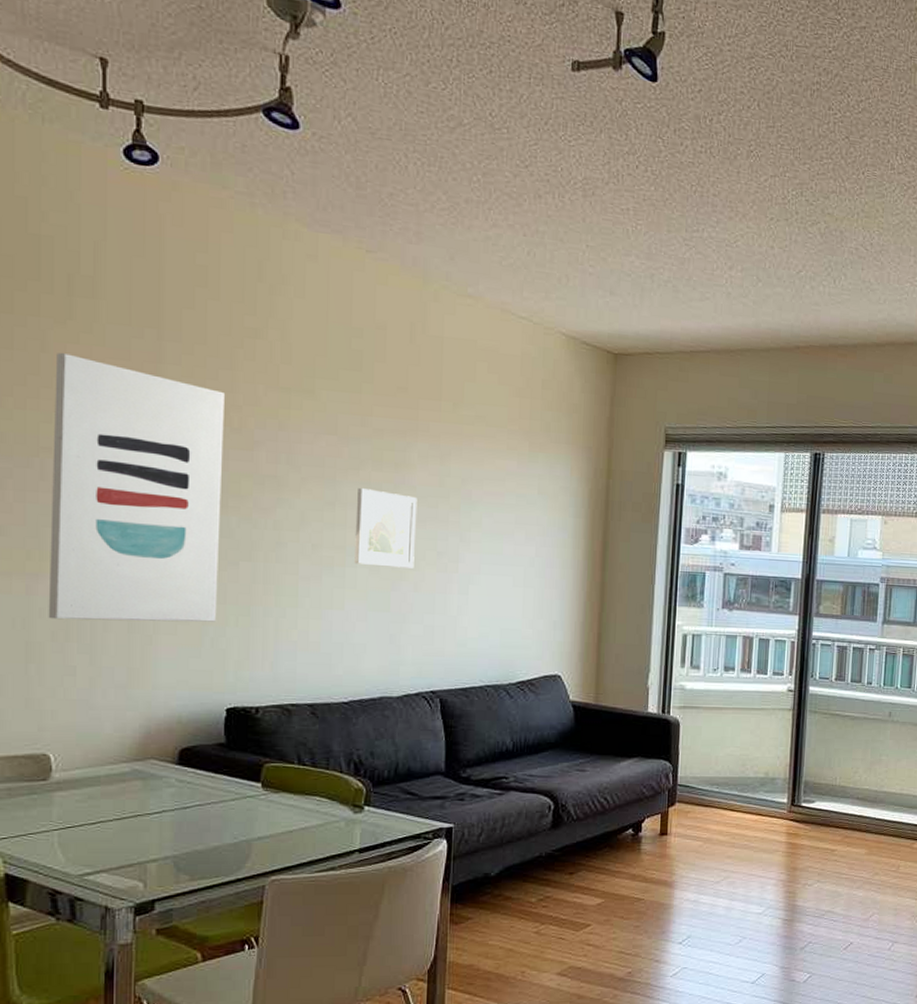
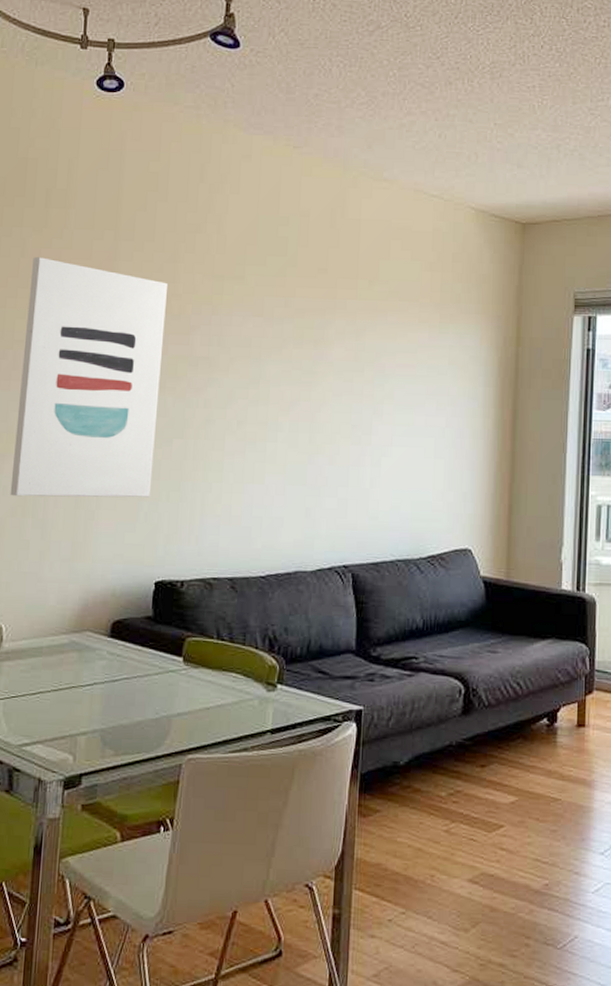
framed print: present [354,487,418,569] -> none [275,365,334,442]

